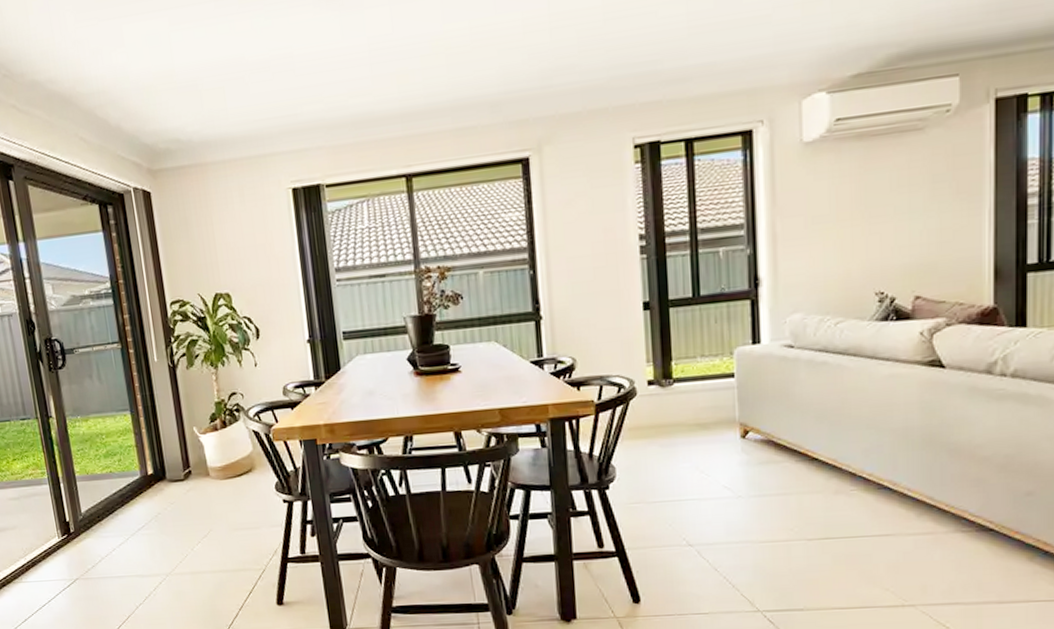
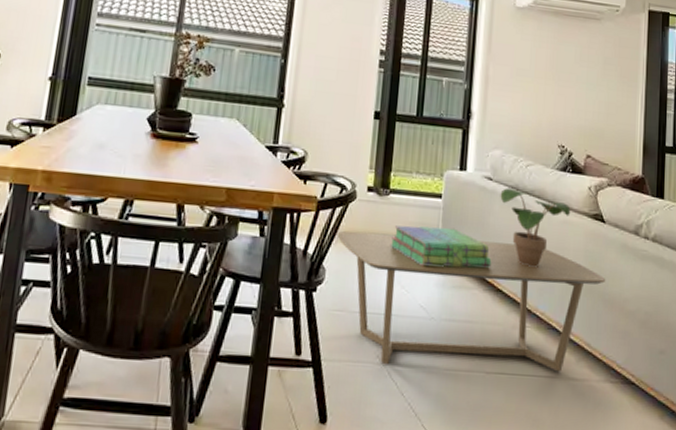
coffee table: none [621,408,950,546] -> present [337,231,606,372]
stack of books: none [681,405,803,449] -> present [390,225,492,268]
potted plant: none [805,351,898,430] -> present [500,188,571,267]

